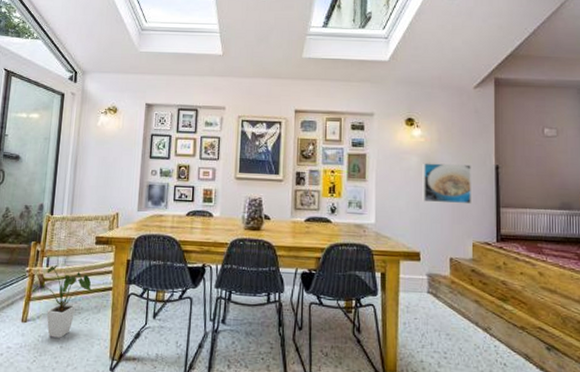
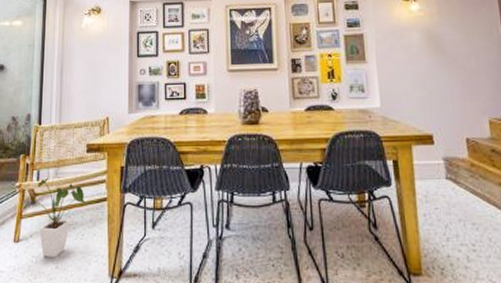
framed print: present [422,163,471,204] -> none [425,36,482,80]

